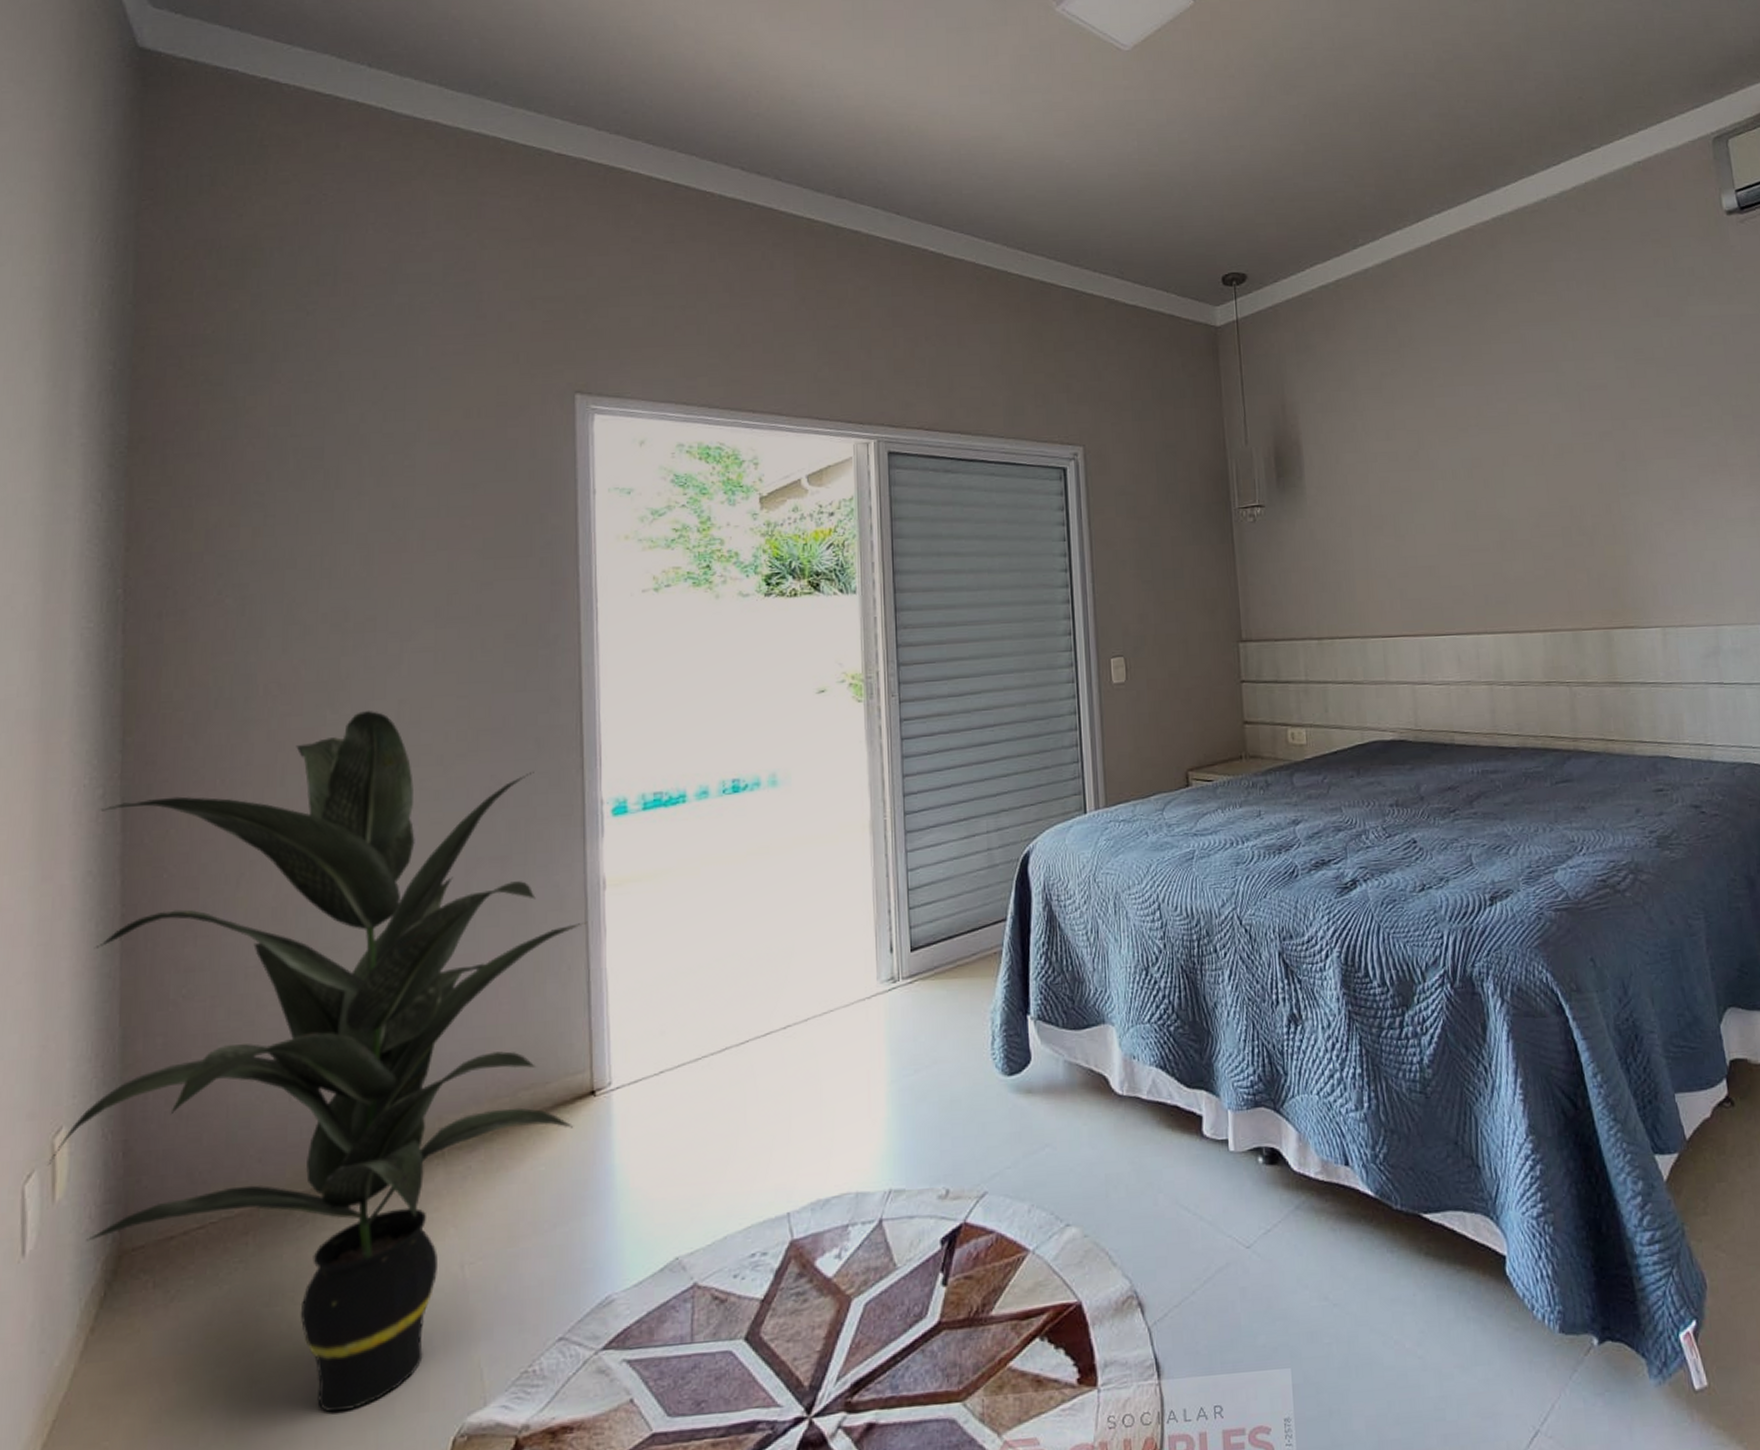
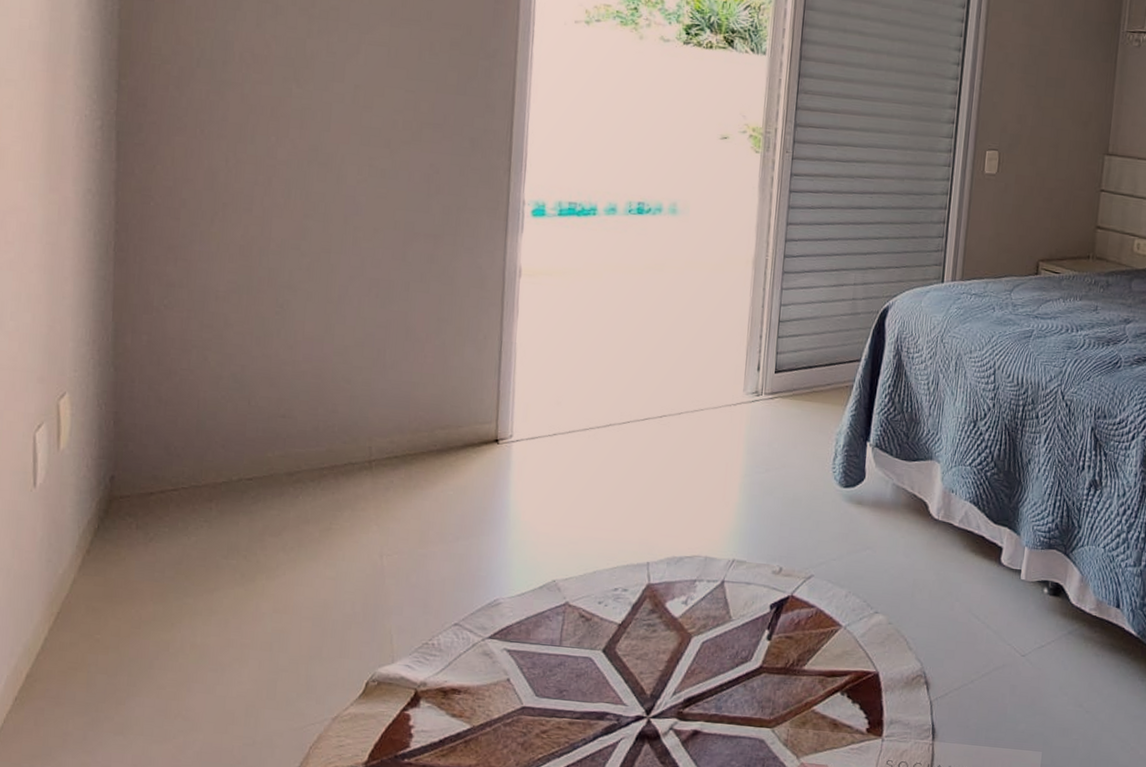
indoor plant: present [48,710,587,1413] -> none [54,89,503,647]

